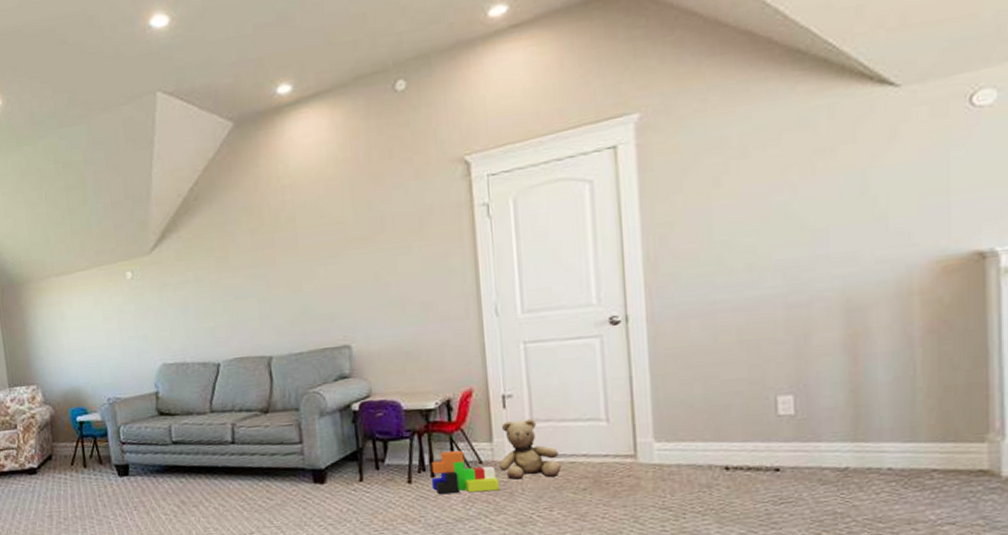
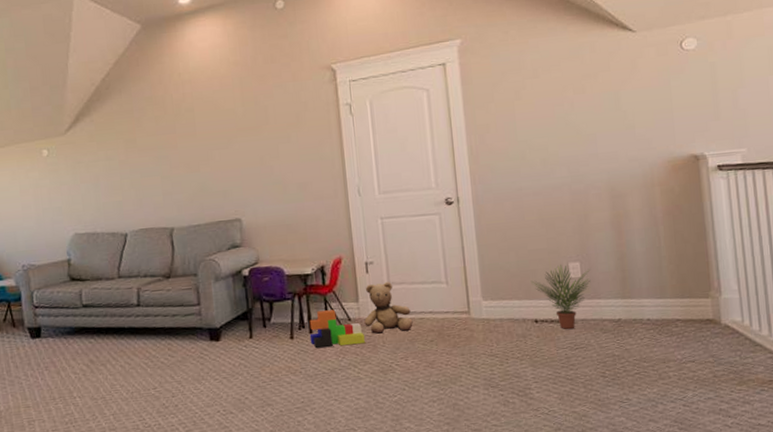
potted plant: none [722,399,808,480] -> present [530,265,591,330]

